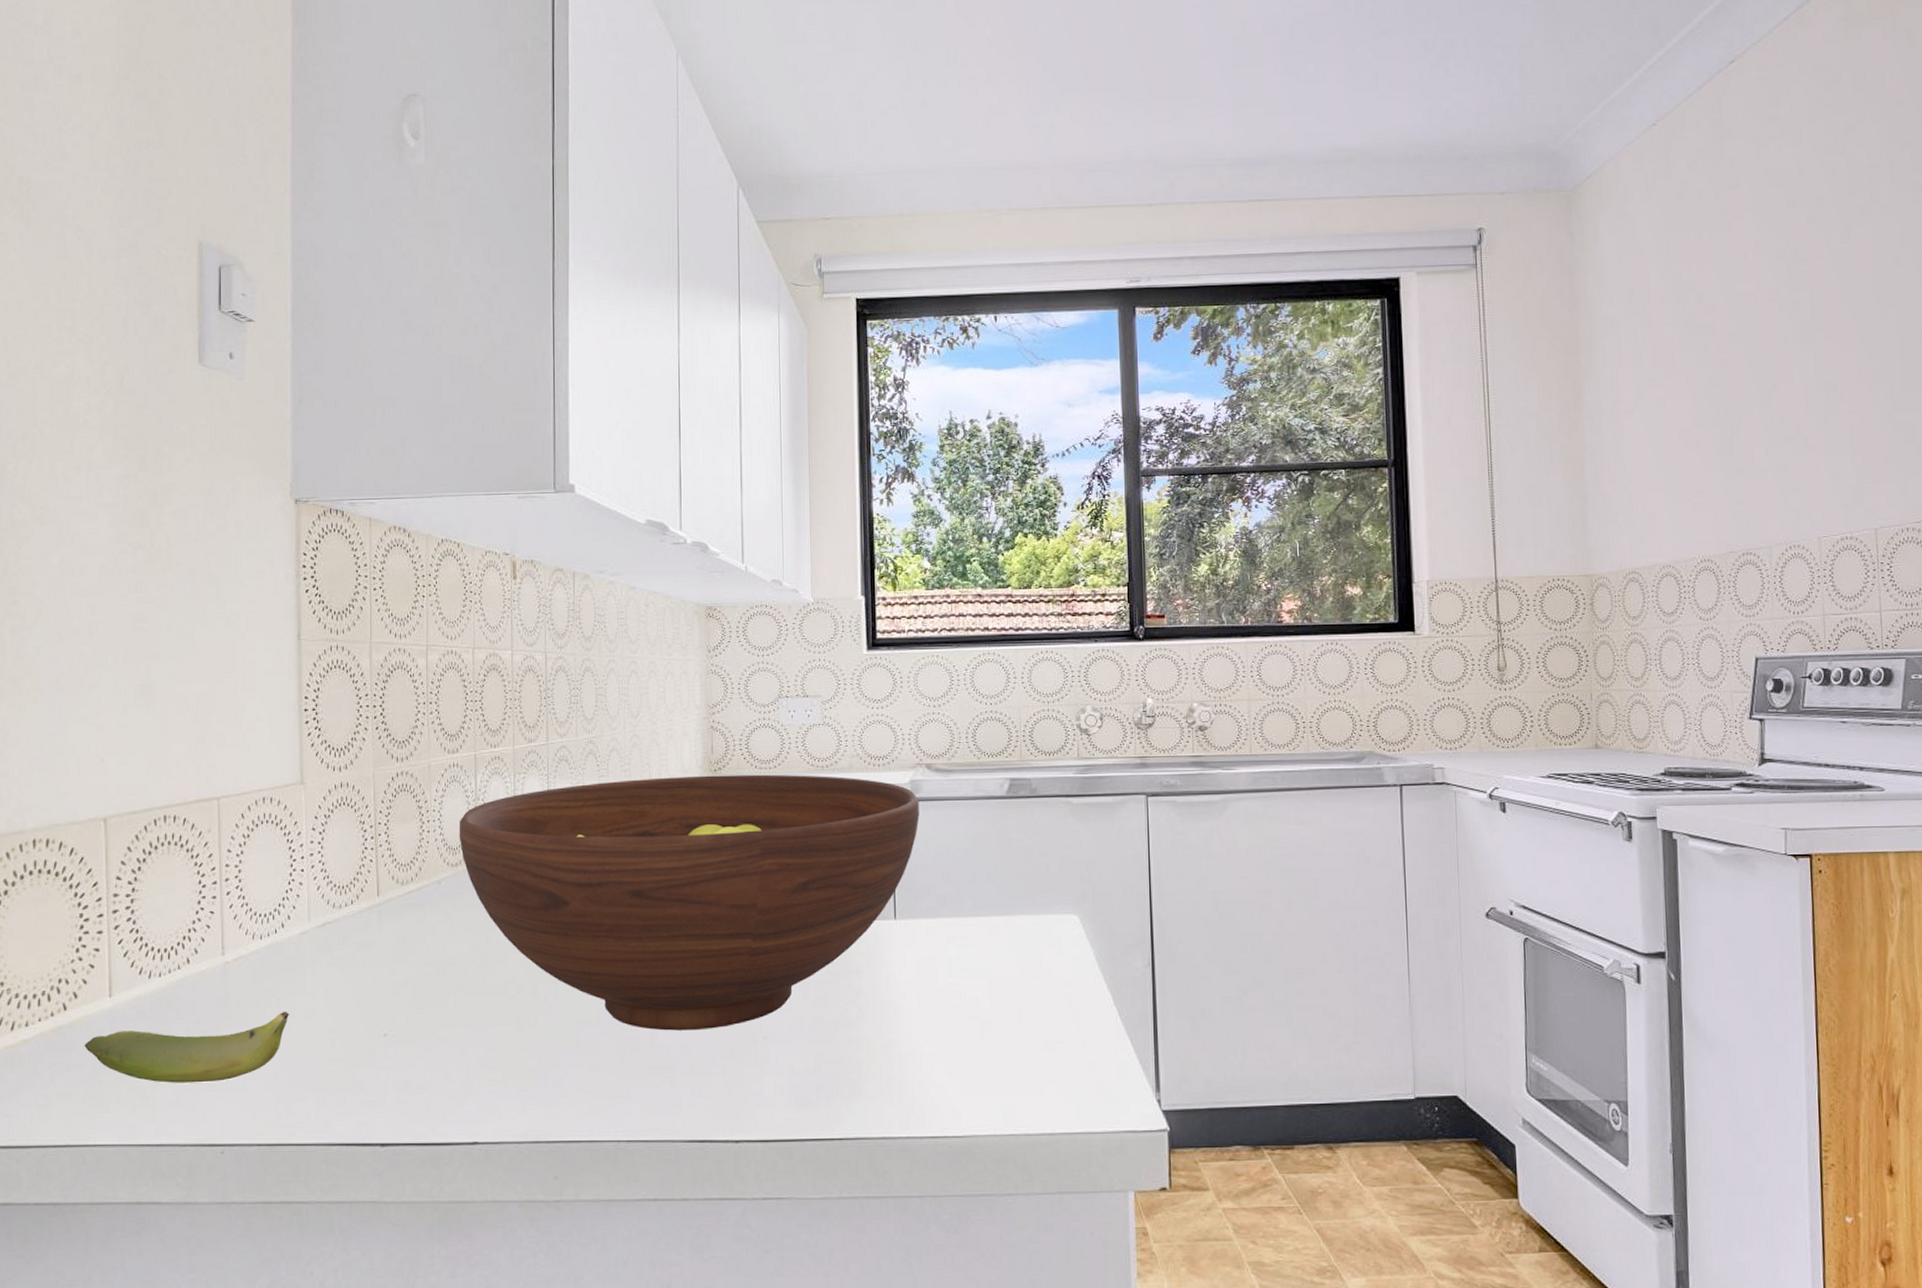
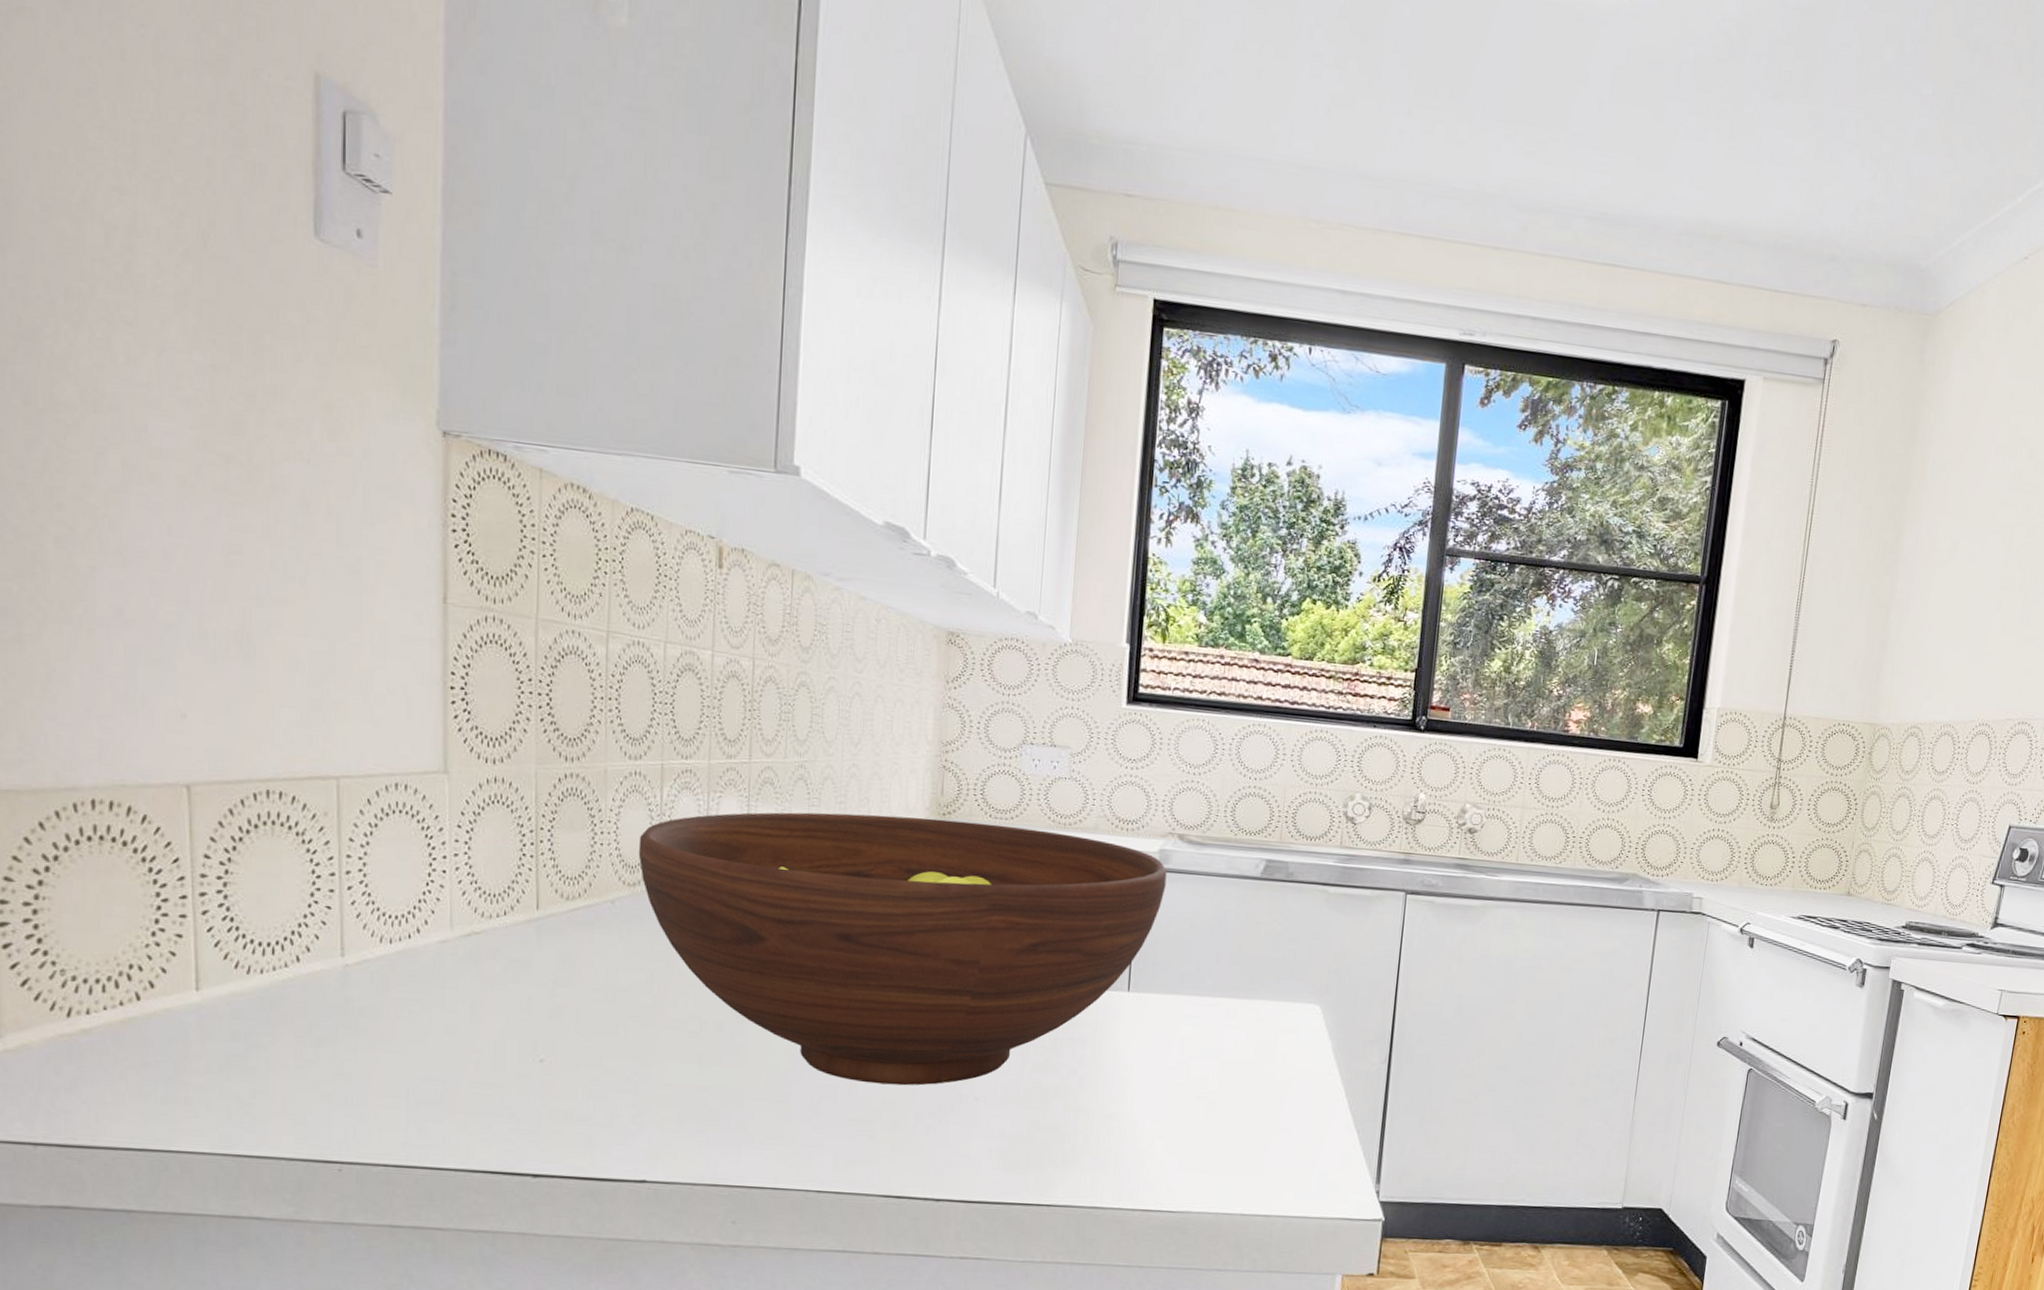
banana: present [84,1011,289,1083] -> none [164,1024,424,1095]

